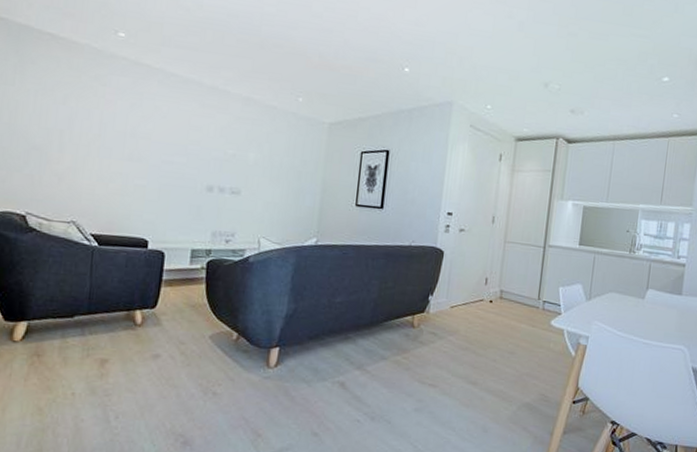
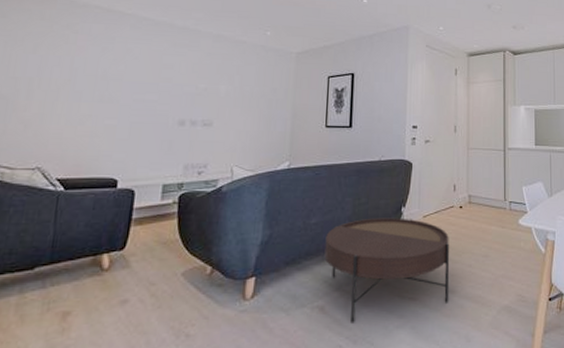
coffee table: none [347,303,476,401] -> present [324,218,449,324]

